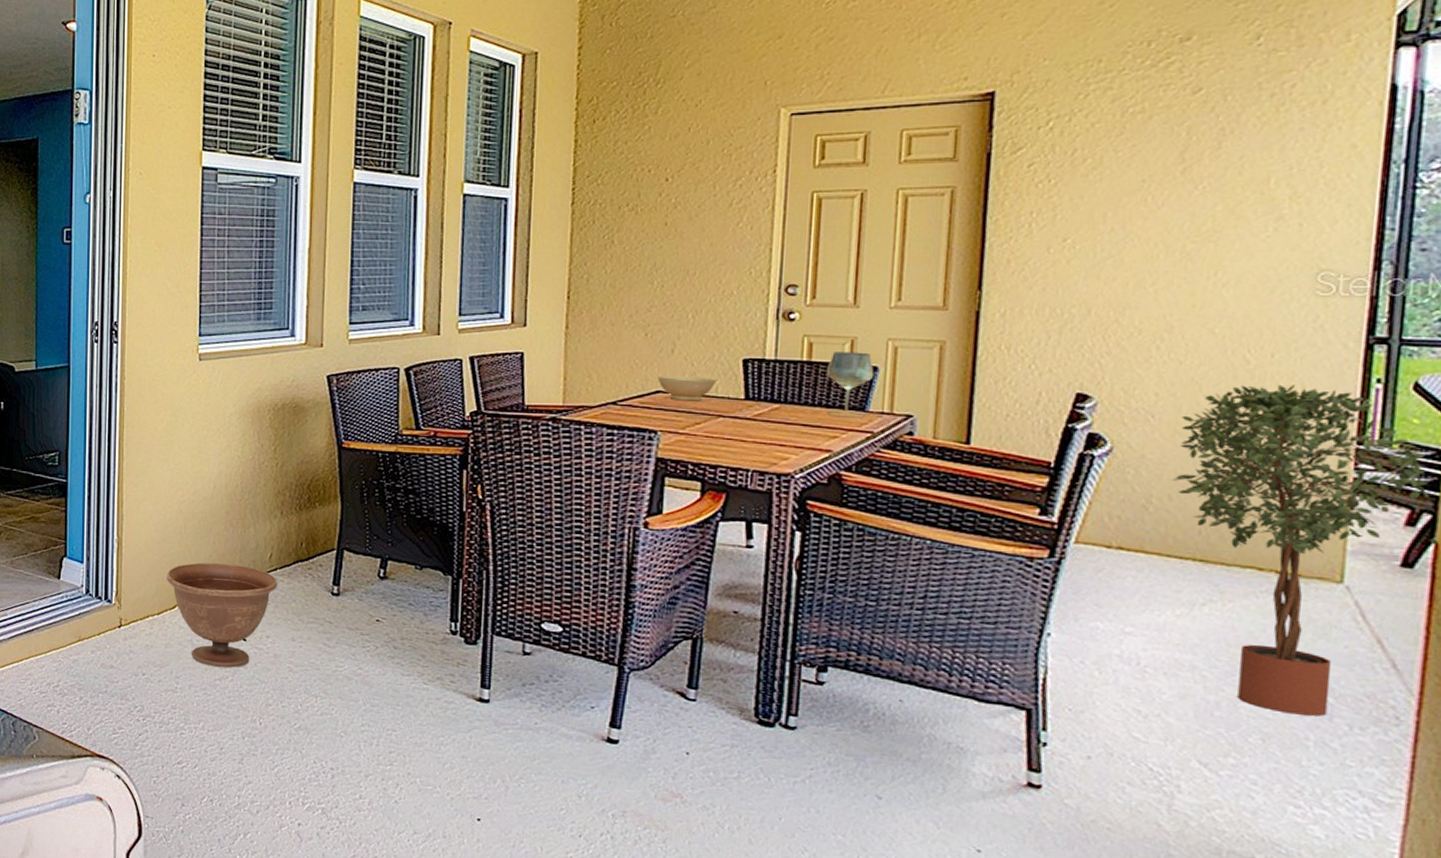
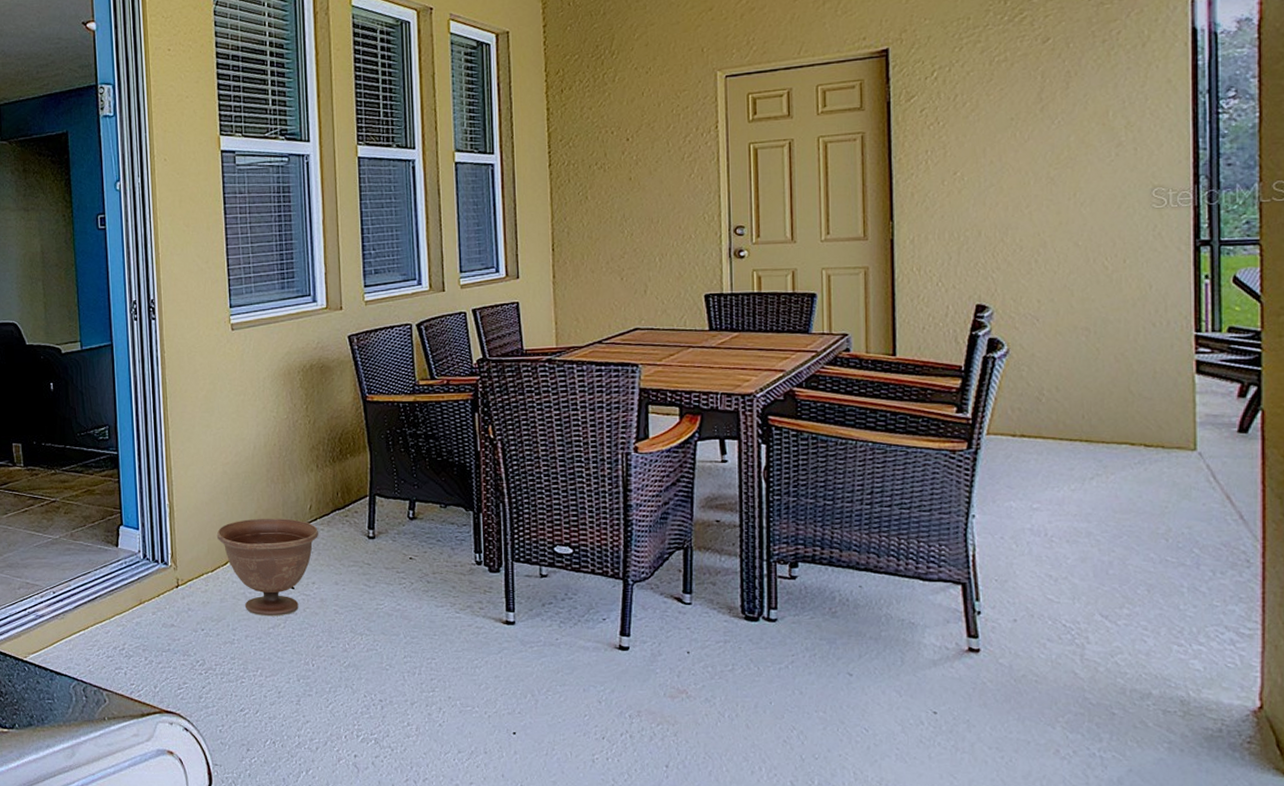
bowl: present [657,375,716,401] -> none [635,313,684,336]
wine glass: present [826,352,875,419] -> none [774,281,814,341]
potted tree: present [1172,384,1430,717] -> none [1057,285,1254,566]

